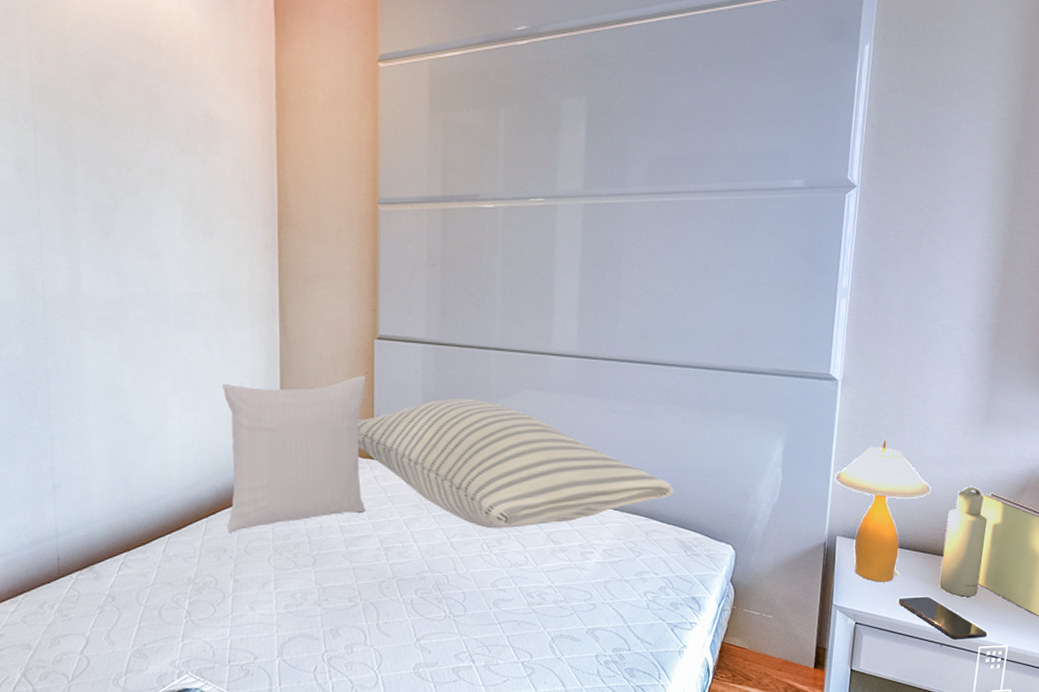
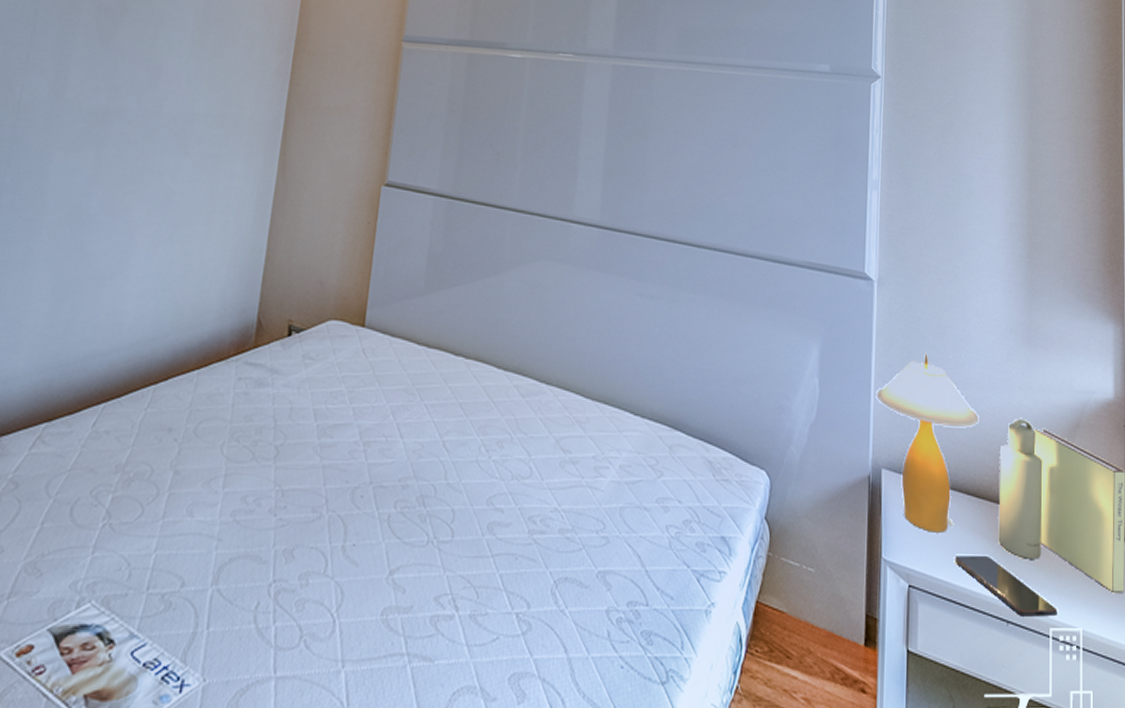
pillow: present [223,376,365,533] -> none [178,219,367,407]
pillow: present [357,398,673,529] -> none [347,261,700,429]

